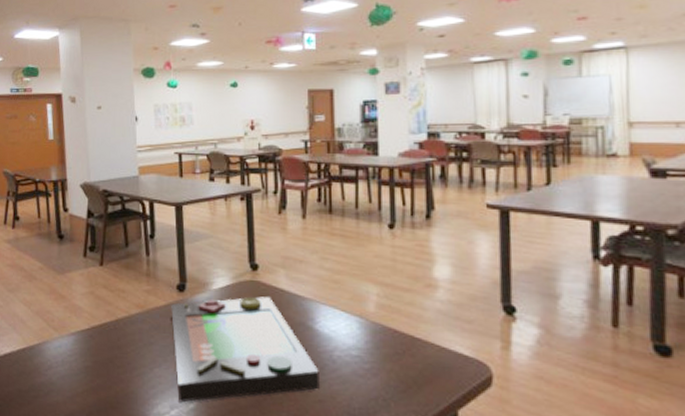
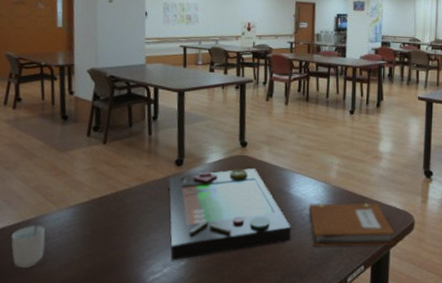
cup: none [17,349,49,397] -> present [11,222,46,268]
notebook: none [340,343,464,405] -> present [308,202,394,247]

